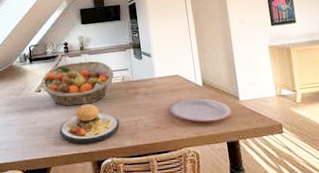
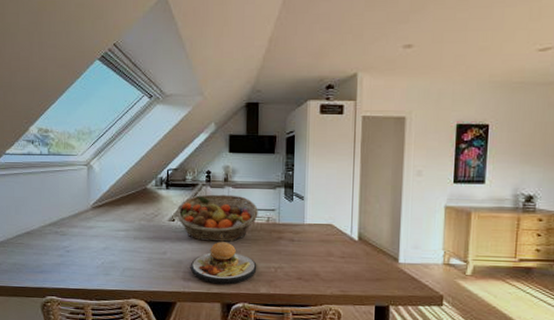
plate: present [168,98,232,123] -> none [314,252,387,282]

